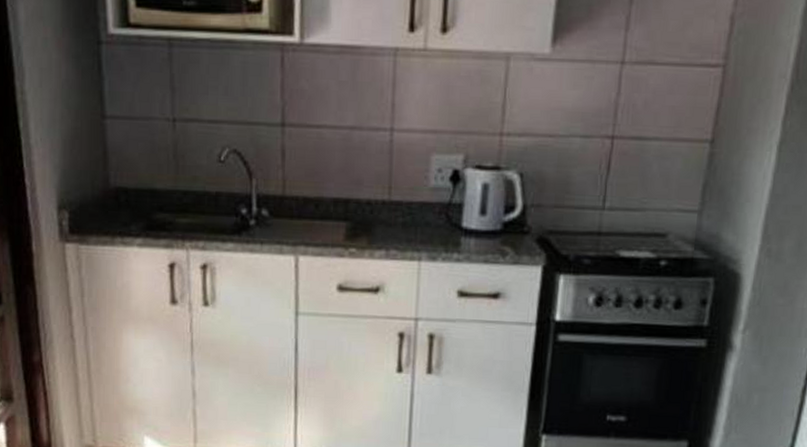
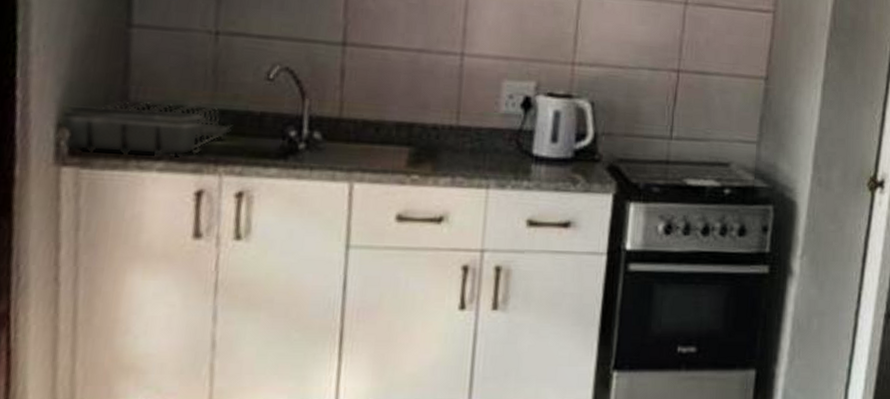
dish rack: none [59,185,194,231] -> present [59,100,233,154]

